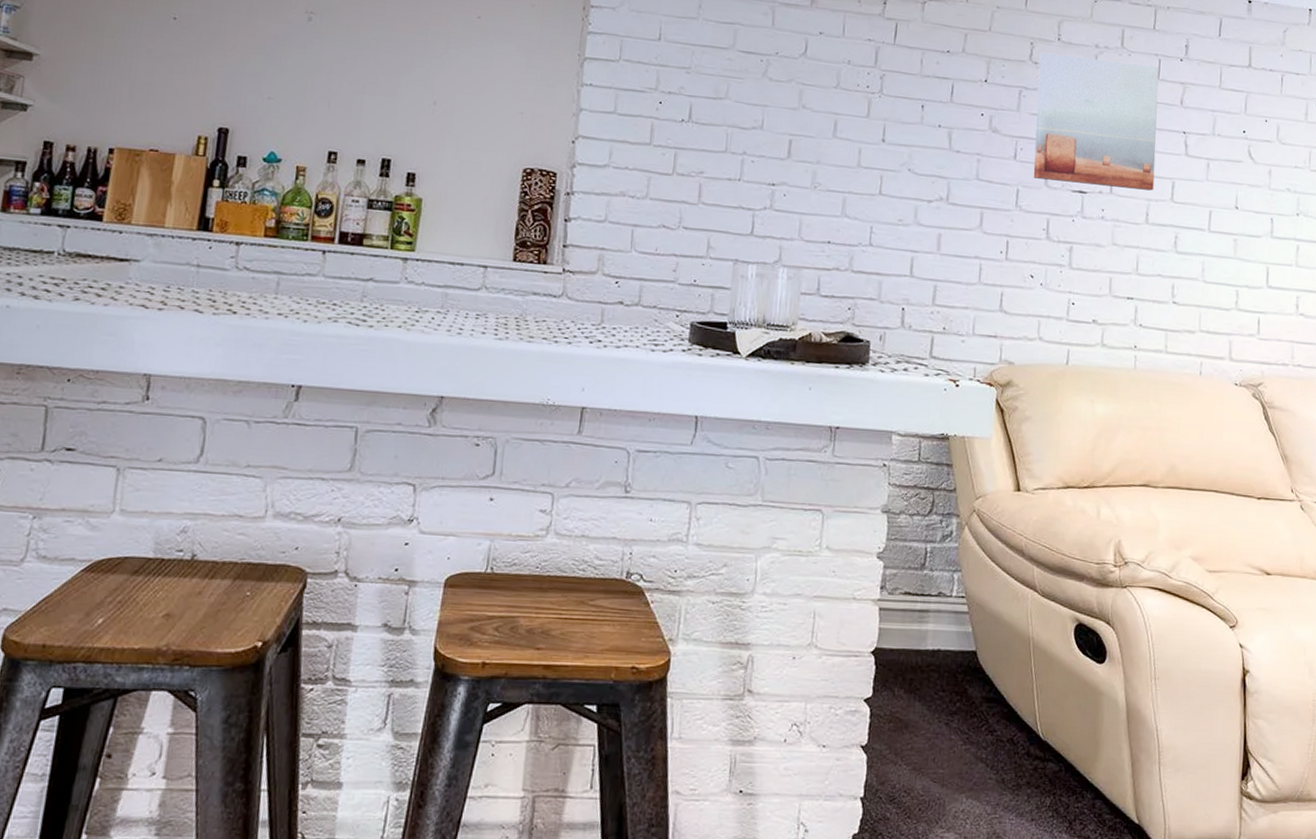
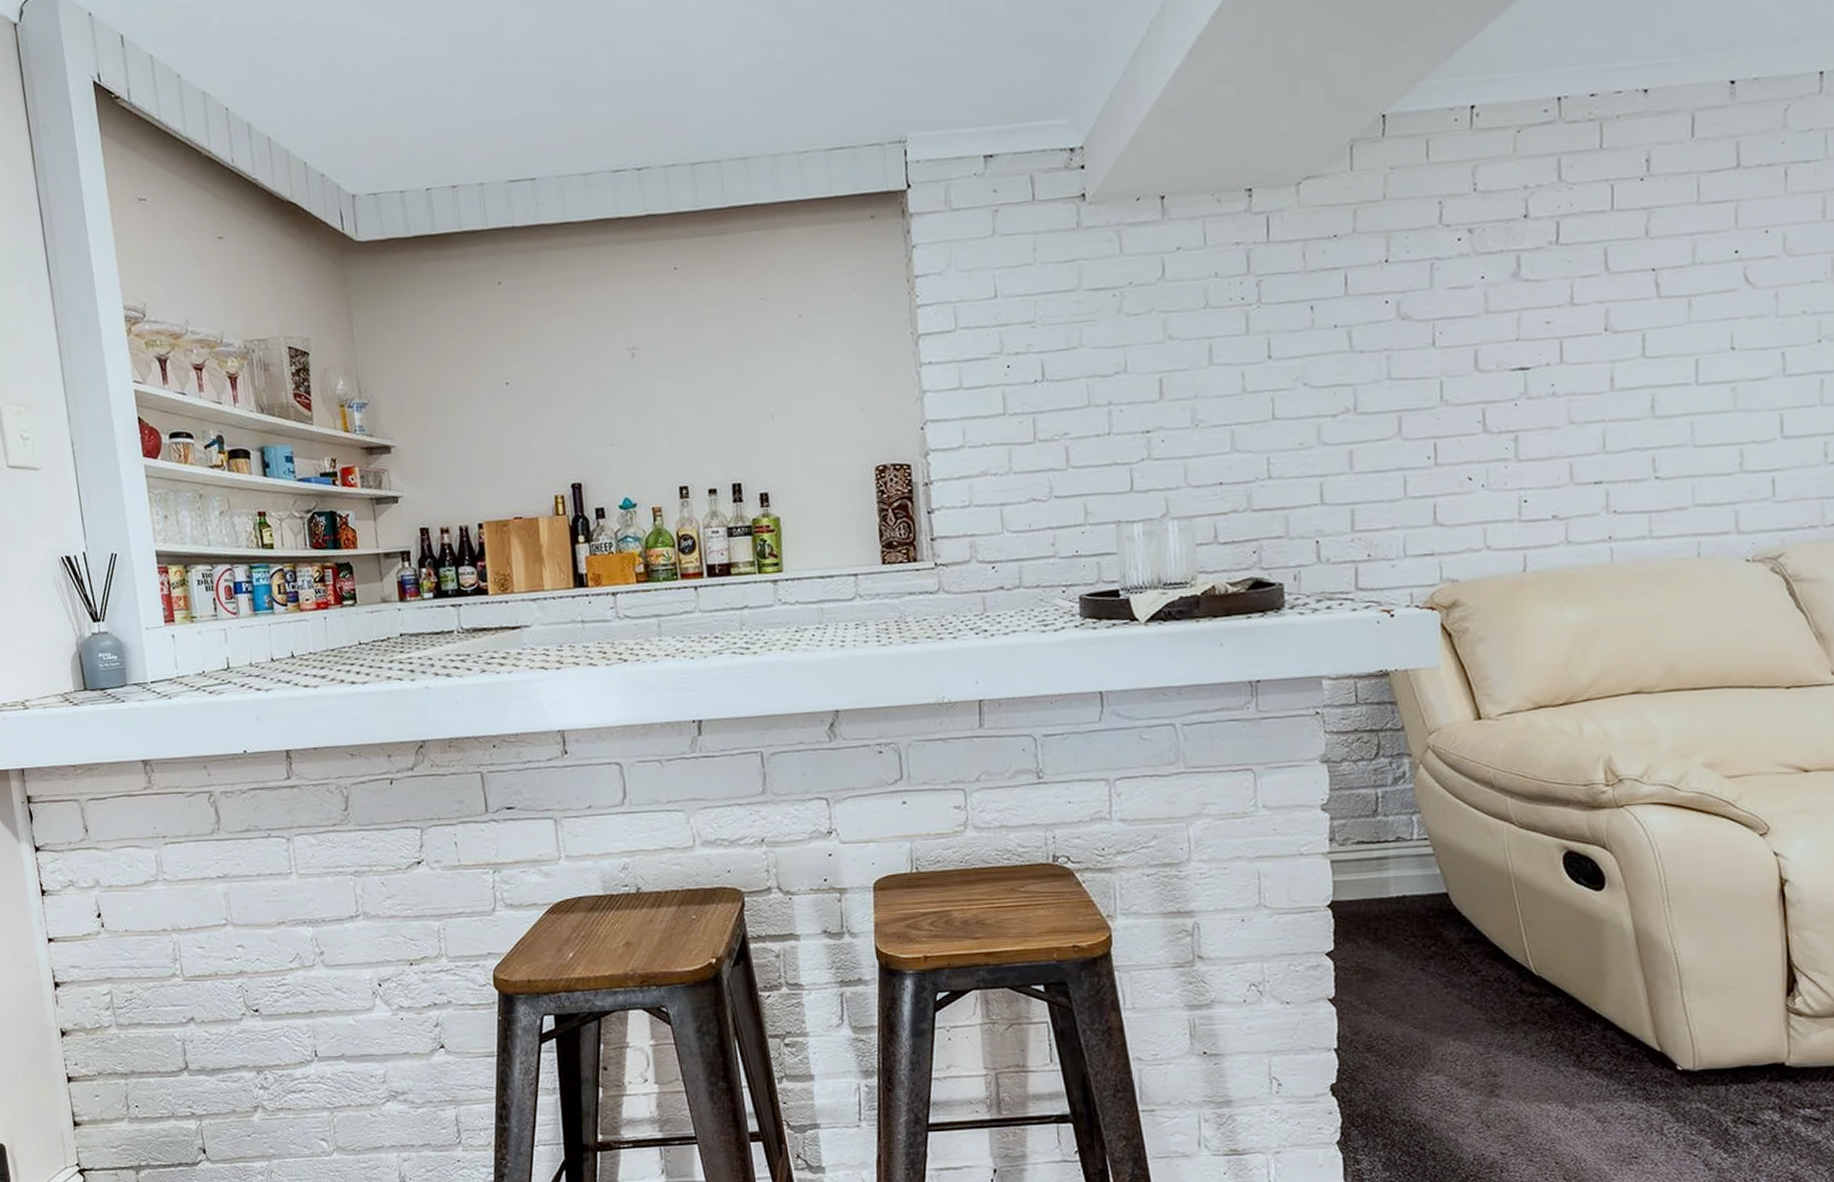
wall art: present [1033,52,1159,191] -> none [1452,195,1618,364]

